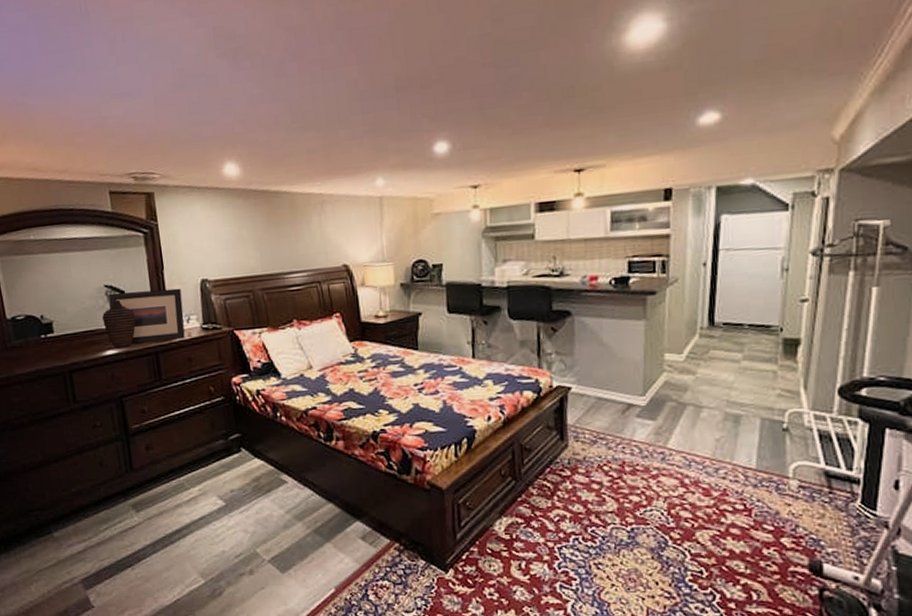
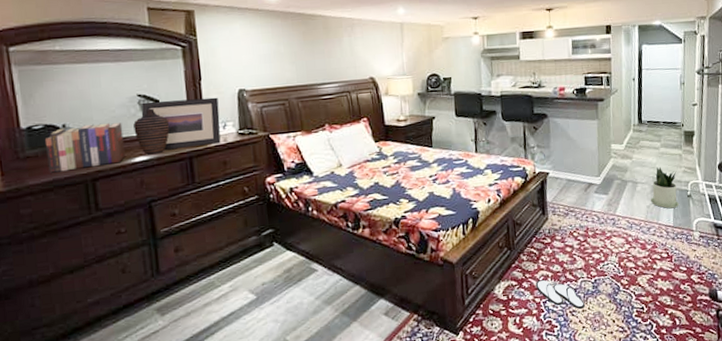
books: none [27,314,97,363] -> present [45,122,125,173]
slippers: none [549,520,617,562] -> present [536,279,586,309]
planter: none [721,387,767,445] -> present [650,167,679,209]

